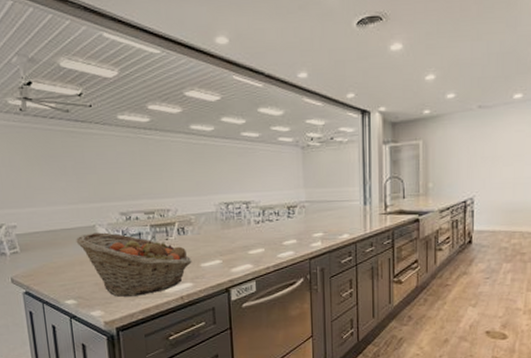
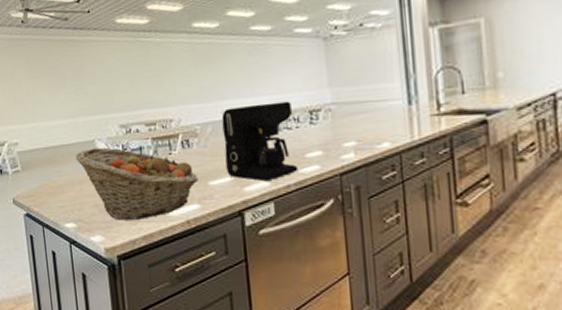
coffee maker: none [214,198,277,263] -> present [221,101,299,181]

